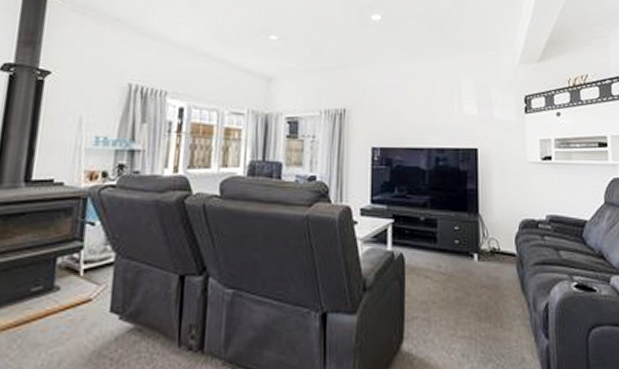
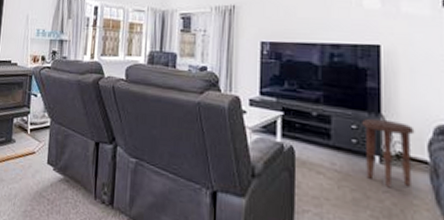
side table: none [463,218,505,283] -> present [362,118,415,188]

